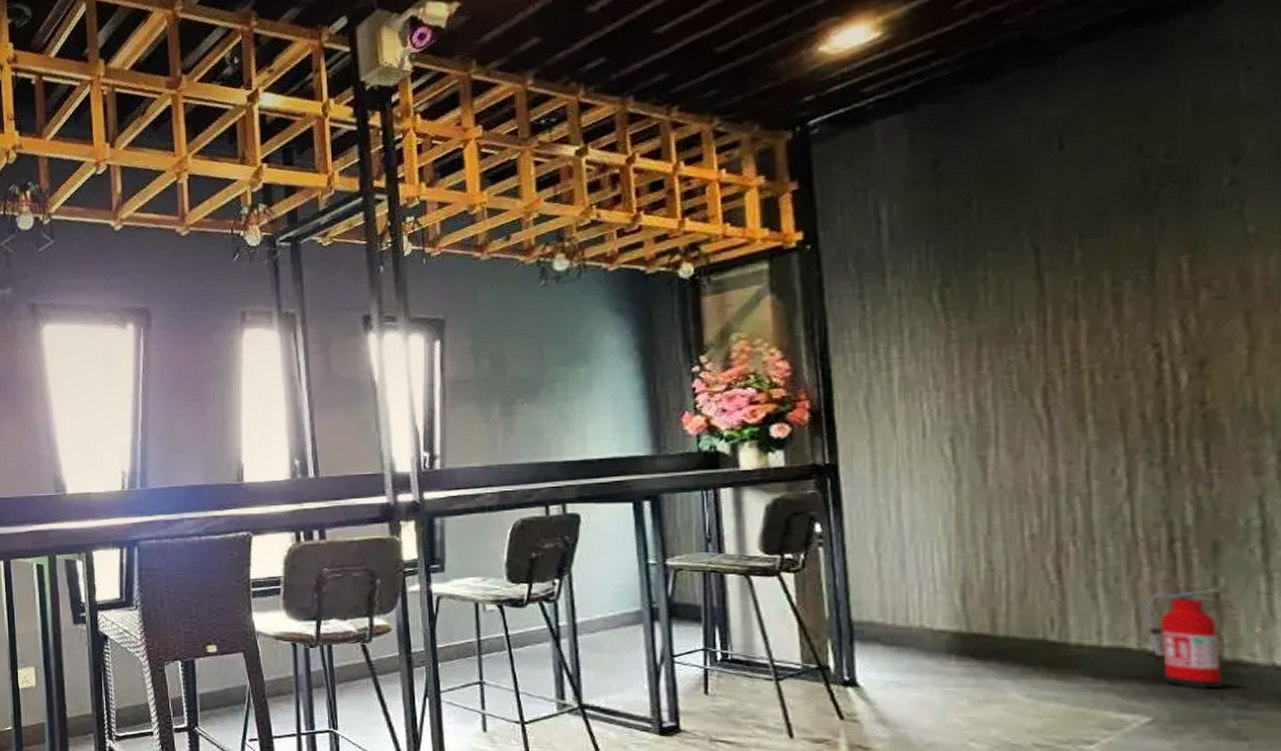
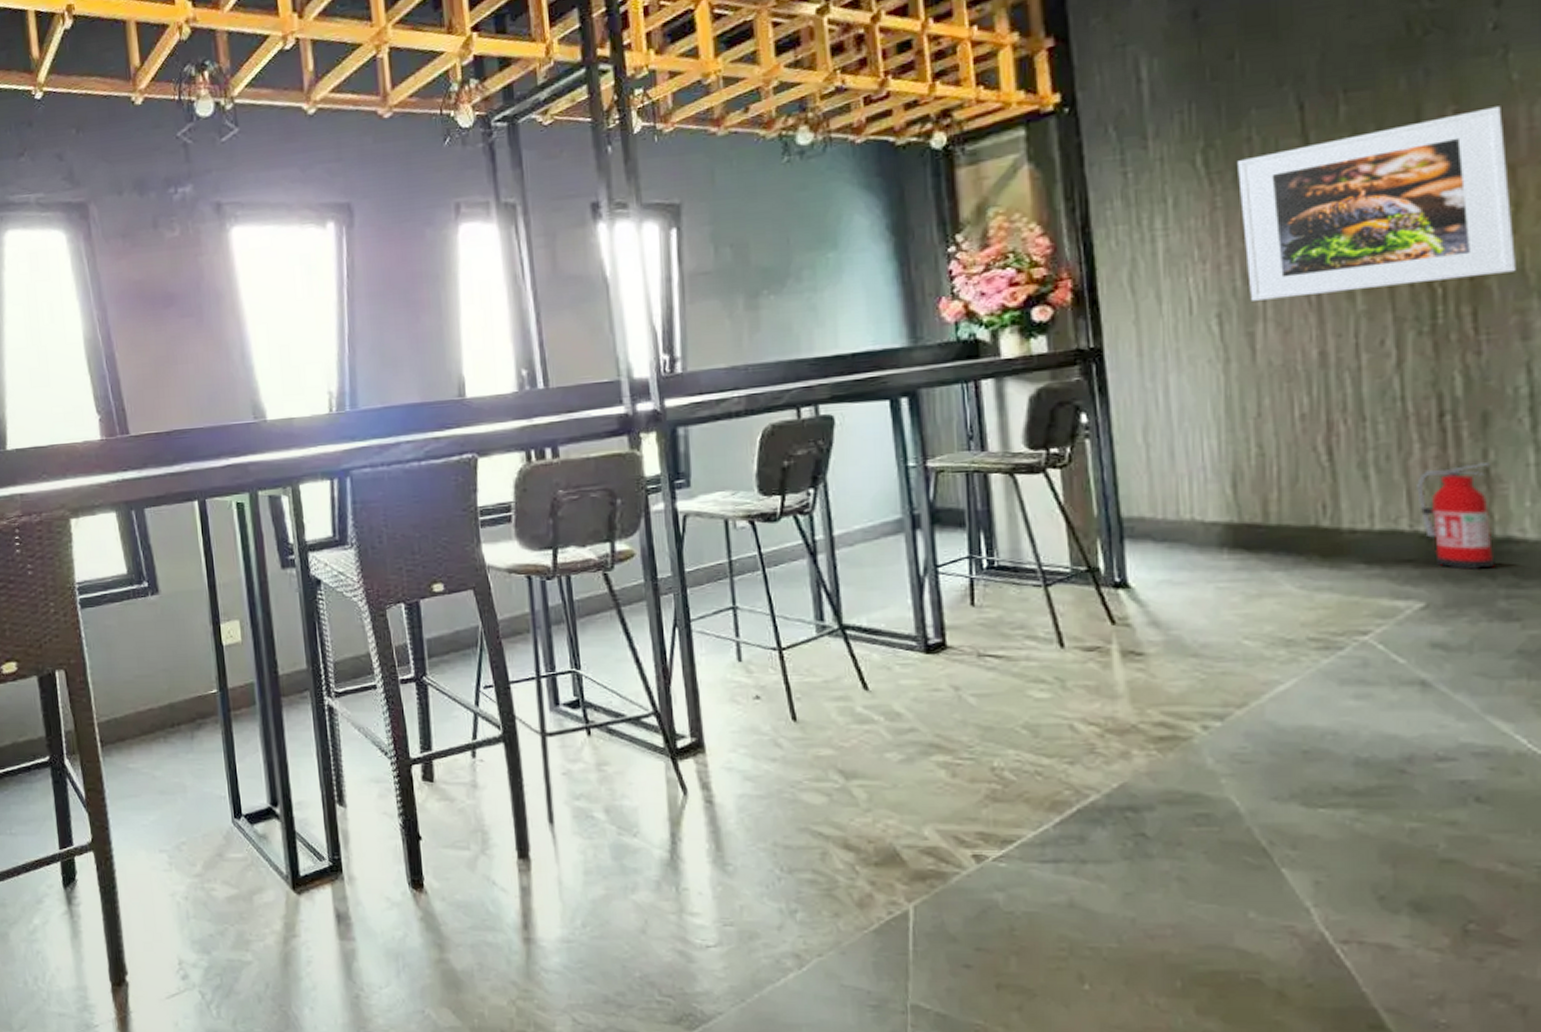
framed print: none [973,256,1251,428] -> present [1238,106,1517,301]

